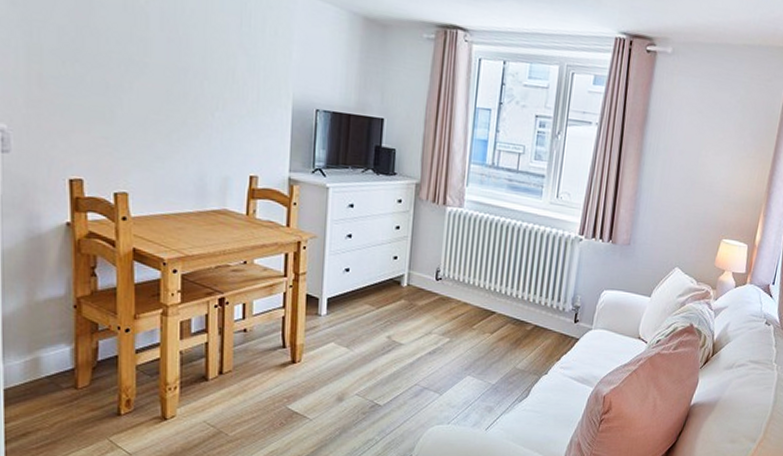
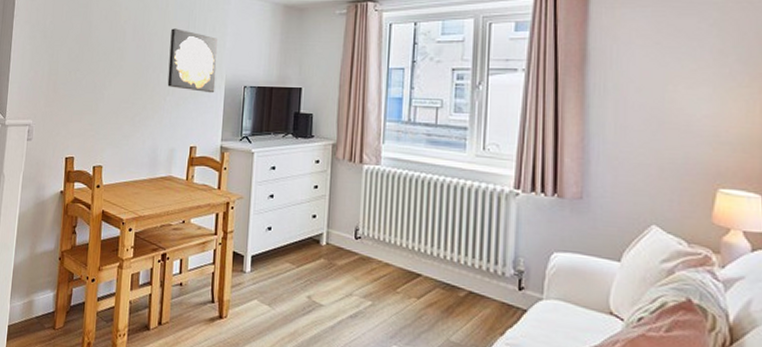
wall art: none [215,22,283,114] -> present [167,28,219,93]

